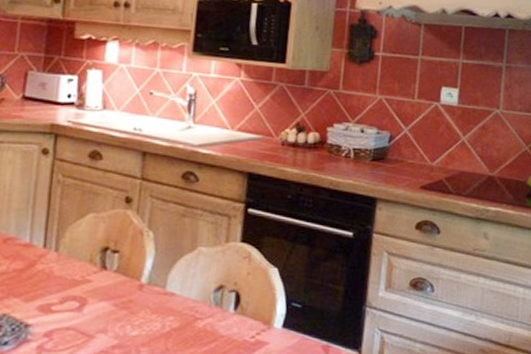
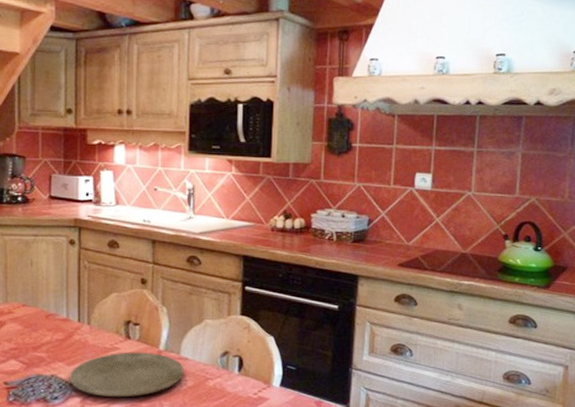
plate: none [26,285,170,343] -> present [70,352,184,398]

